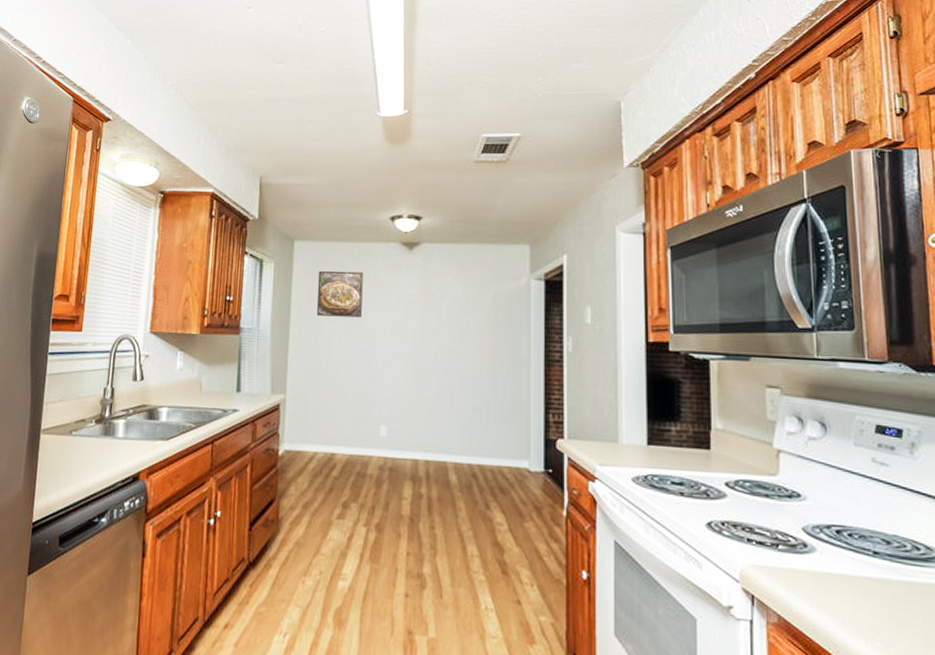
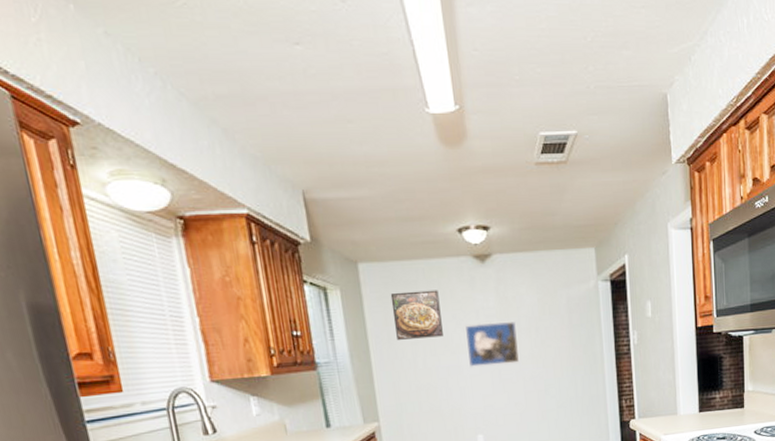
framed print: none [383,308,436,355] -> present [466,322,519,367]

